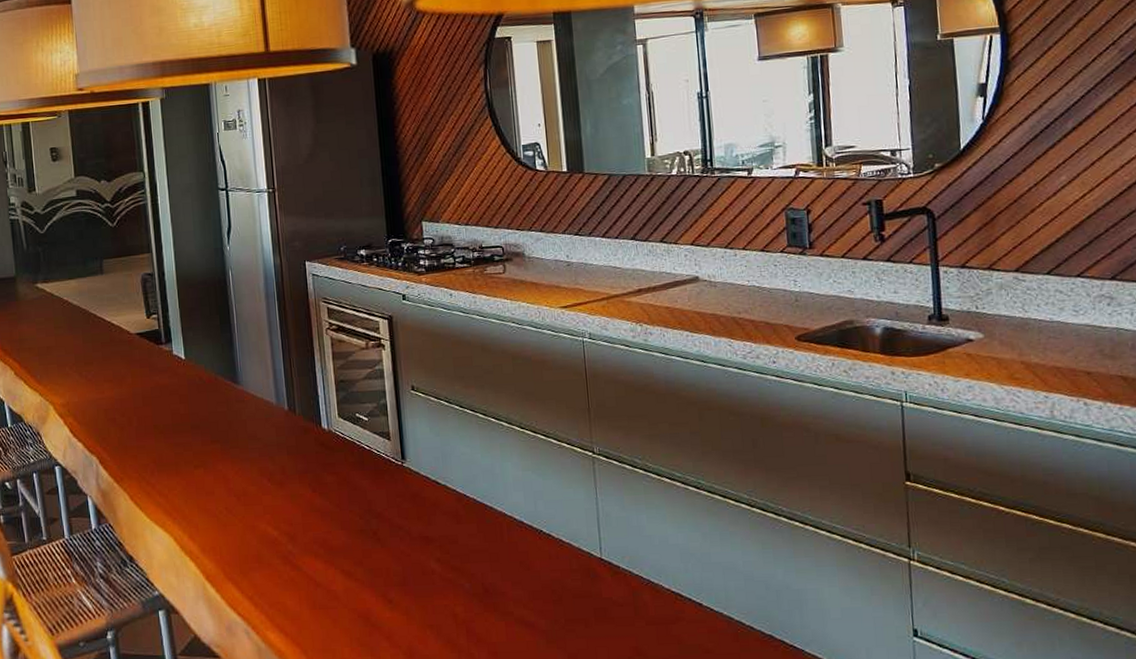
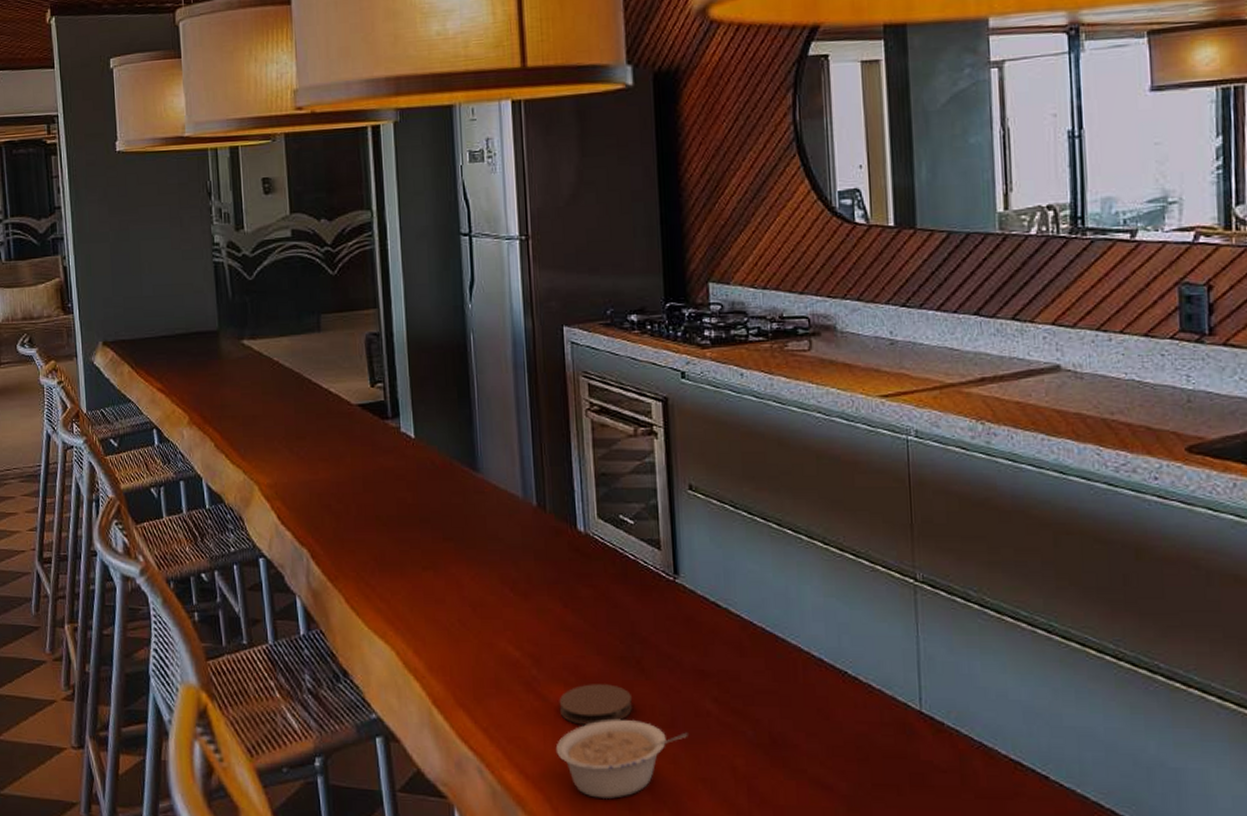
legume: none [309,581,417,649] -> present [555,720,688,800]
coaster: none [311,553,371,589] -> present [559,684,632,725]

